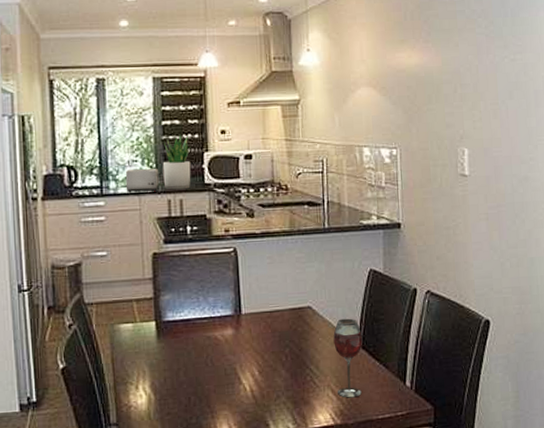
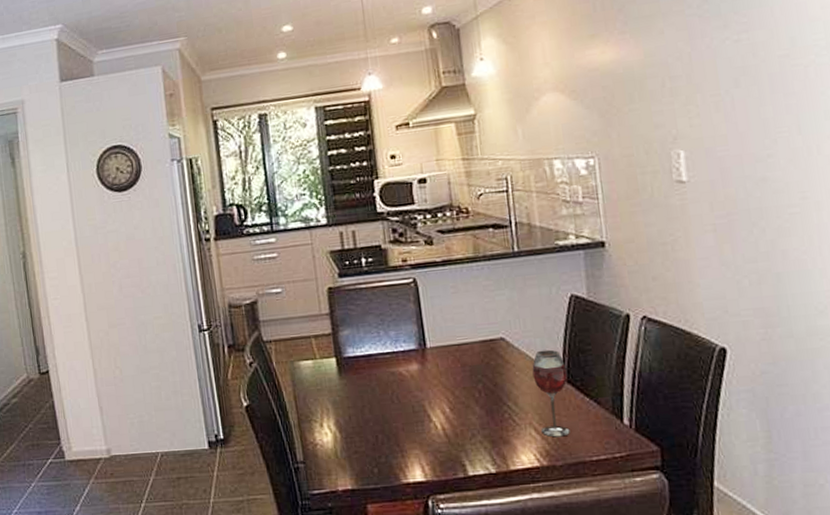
toaster: present [125,168,159,193] -> none [294,201,329,227]
planter: present [162,135,191,190] -> none [331,164,362,222]

